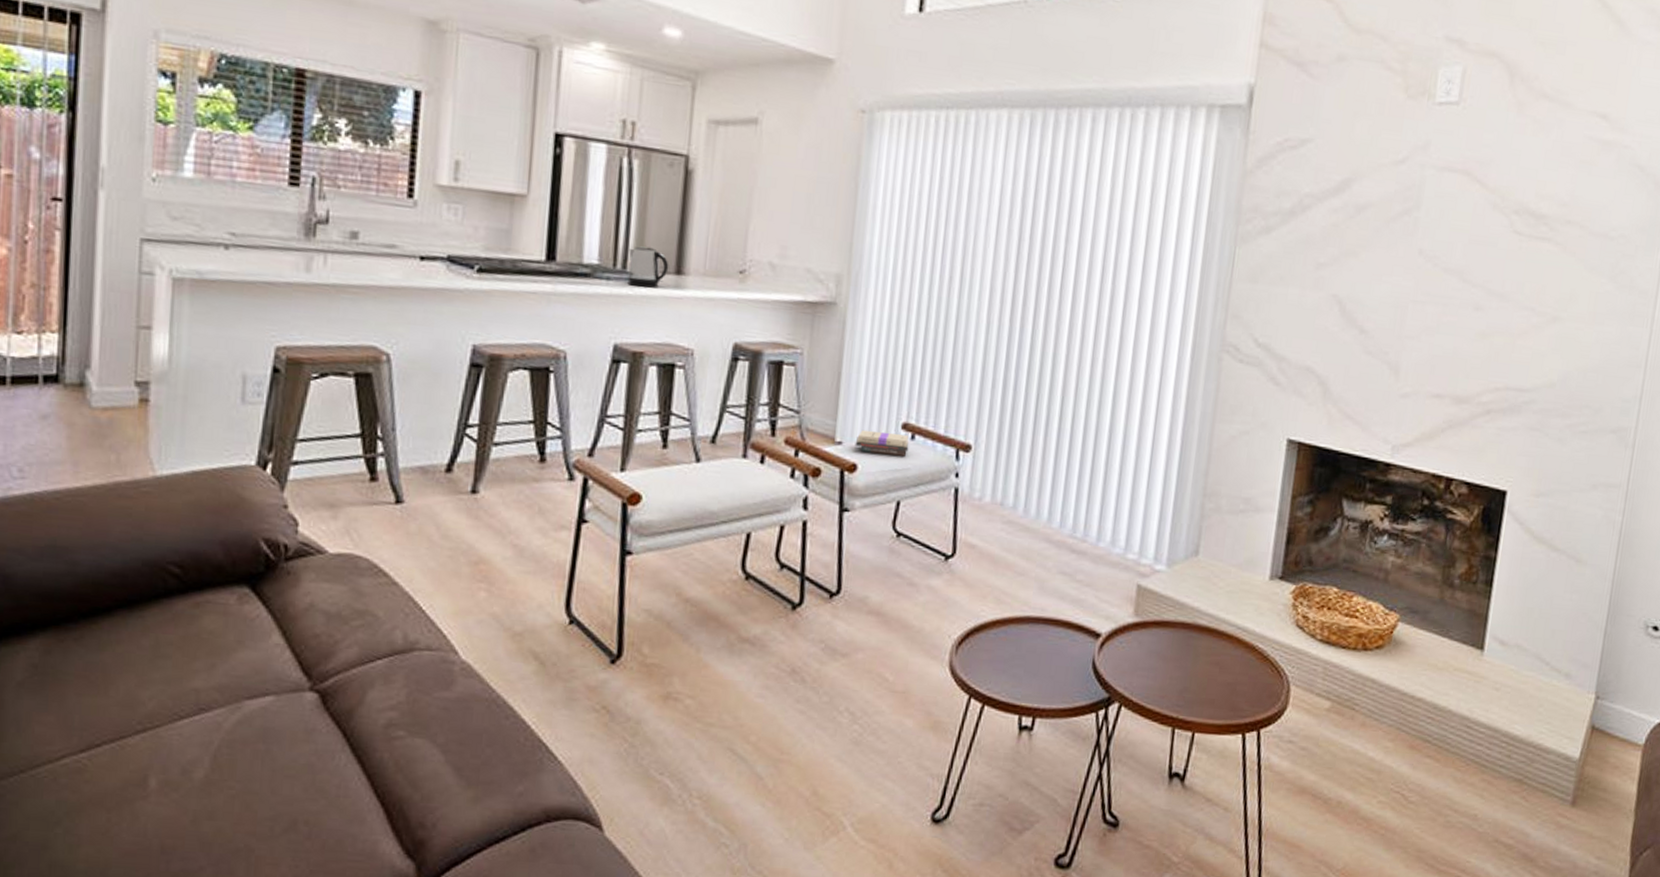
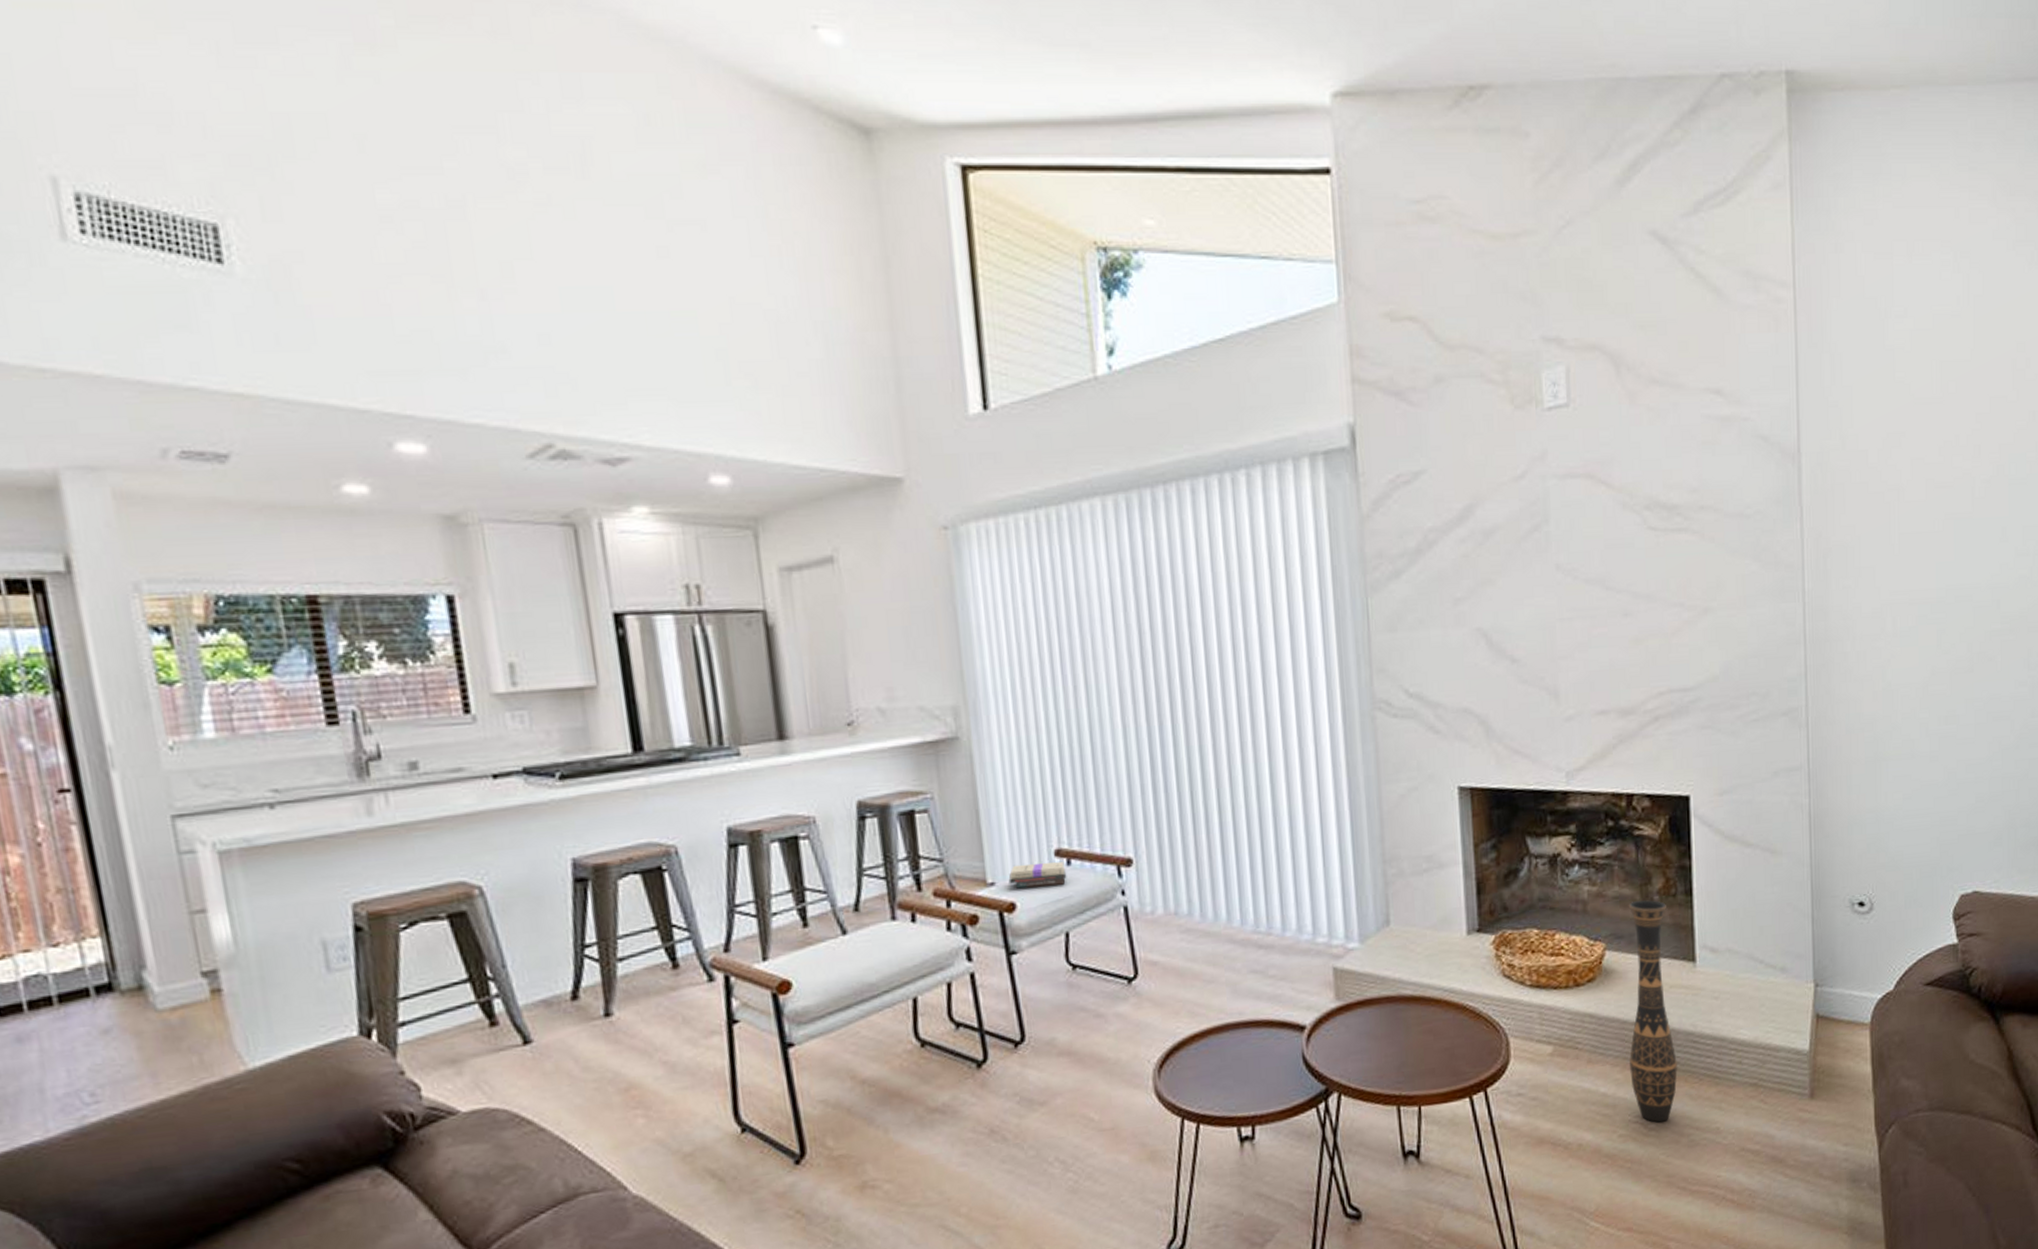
kettle: present [627,246,669,289] -> none [722,716,770,763]
decorative vase: none [1400,581,1465,798] -> present [1628,900,1678,1123]

